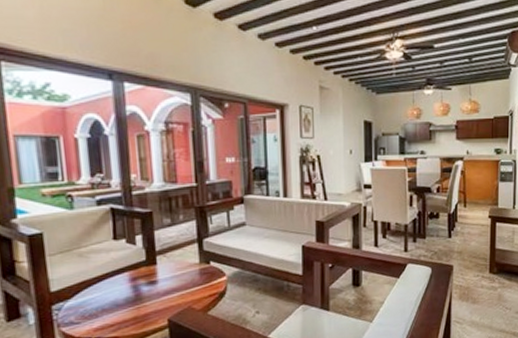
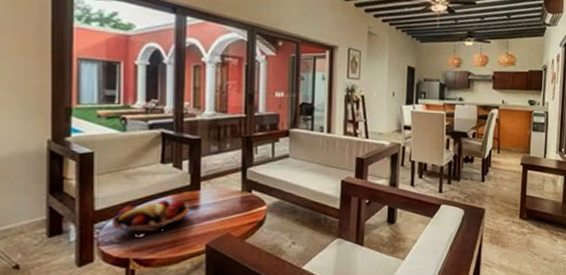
fruit basket: none [69,276,148,313] -> present [111,200,190,233]

